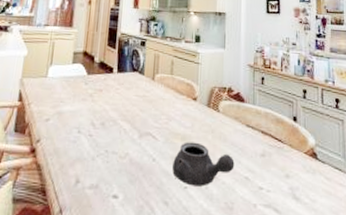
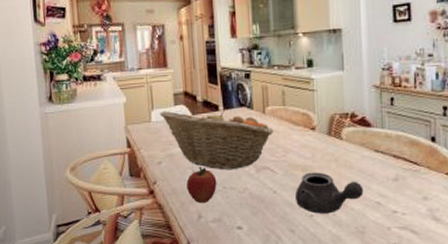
fruit basket: none [56,68,160,134] -> present [159,109,274,170]
apple: none [69,128,100,167] -> present [186,167,217,204]

